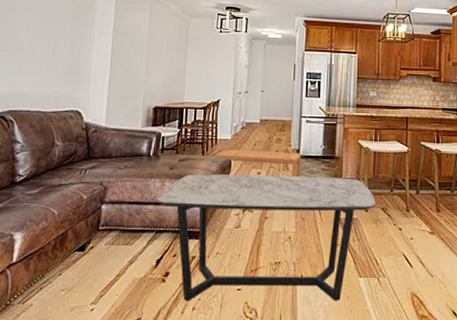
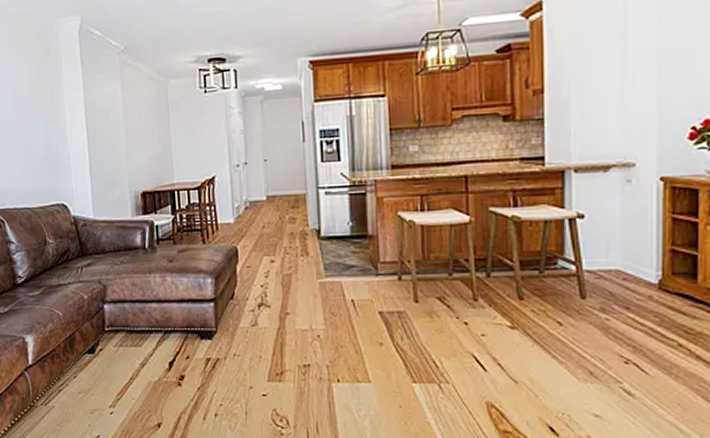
coffee table: present [158,174,375,301] -> none [161,261,428,410]
side table: present [214,149,302,178] -> none [218,233,325,267]

